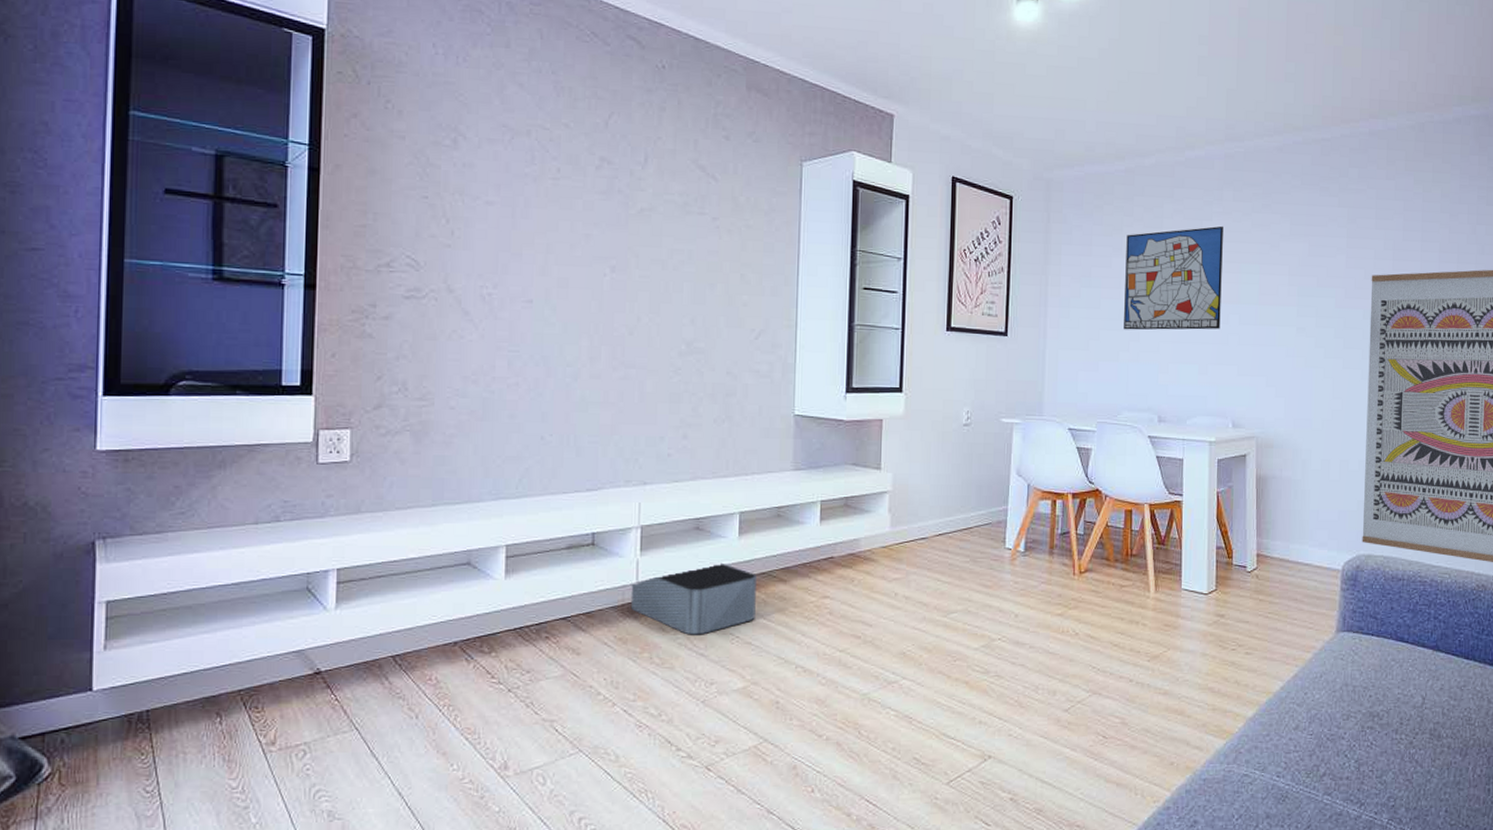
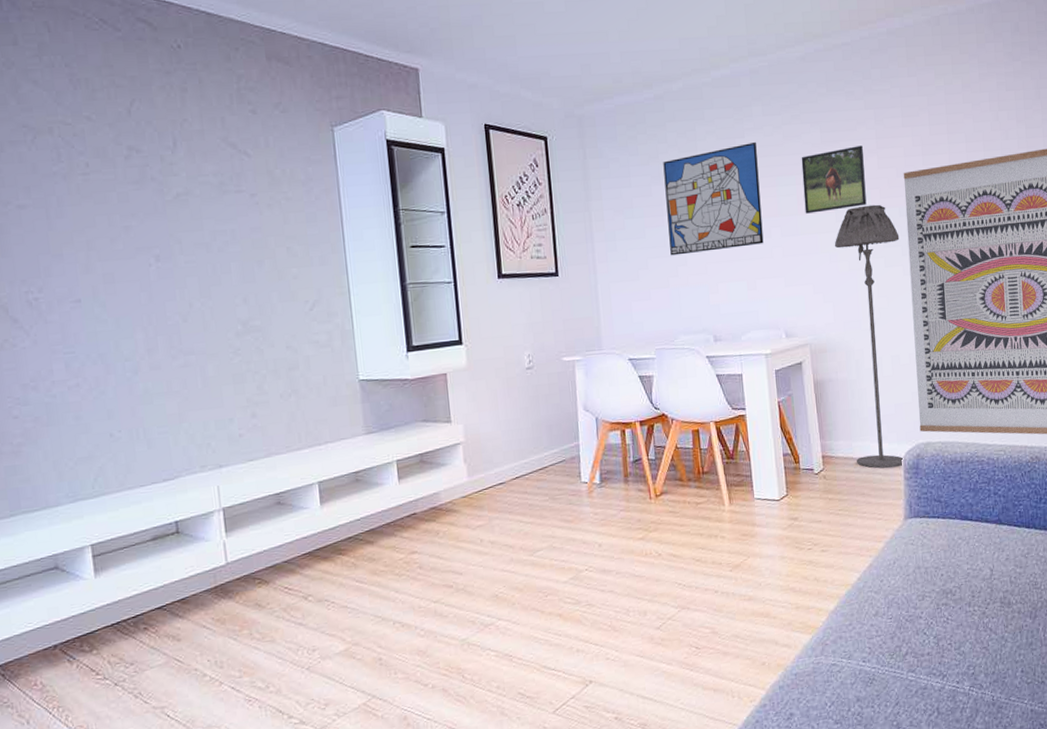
storage bin: present [630,562,757,635] -> none [221,533,348,607]
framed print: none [1266,242,1332,305] -> present [801,145,867,214]
floor lamp: none [1292,303,1361,577] -> present [834,204,904,469]

